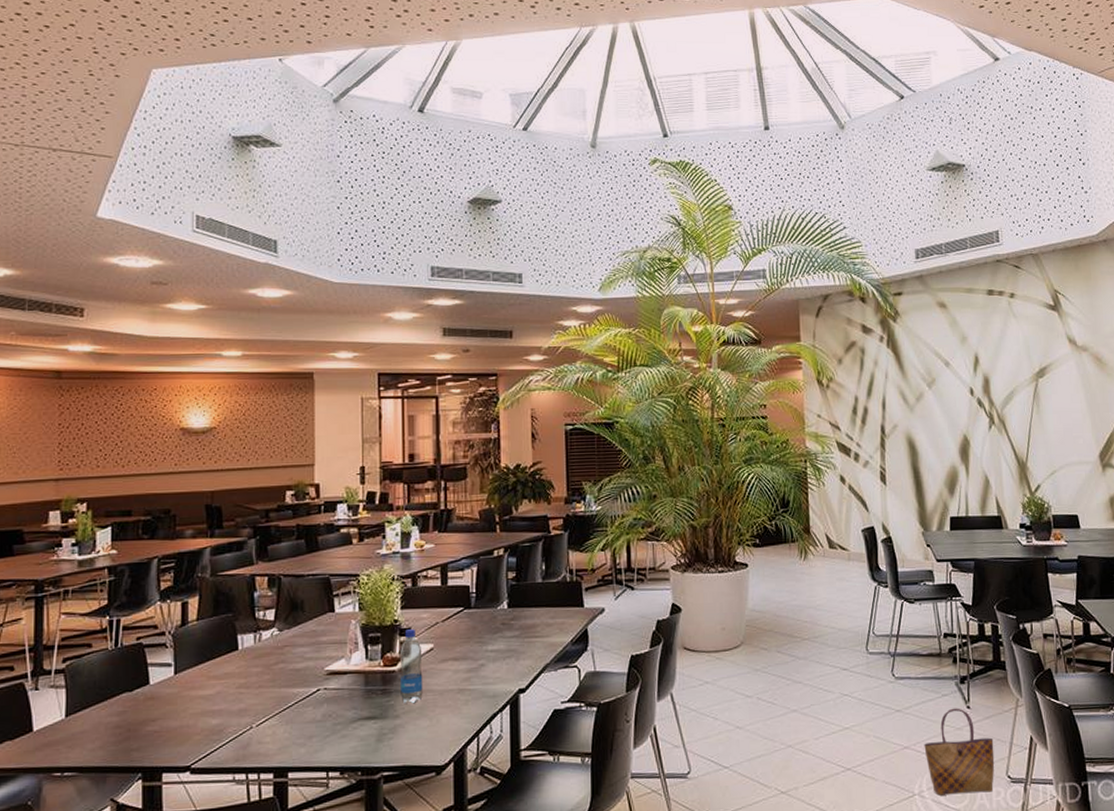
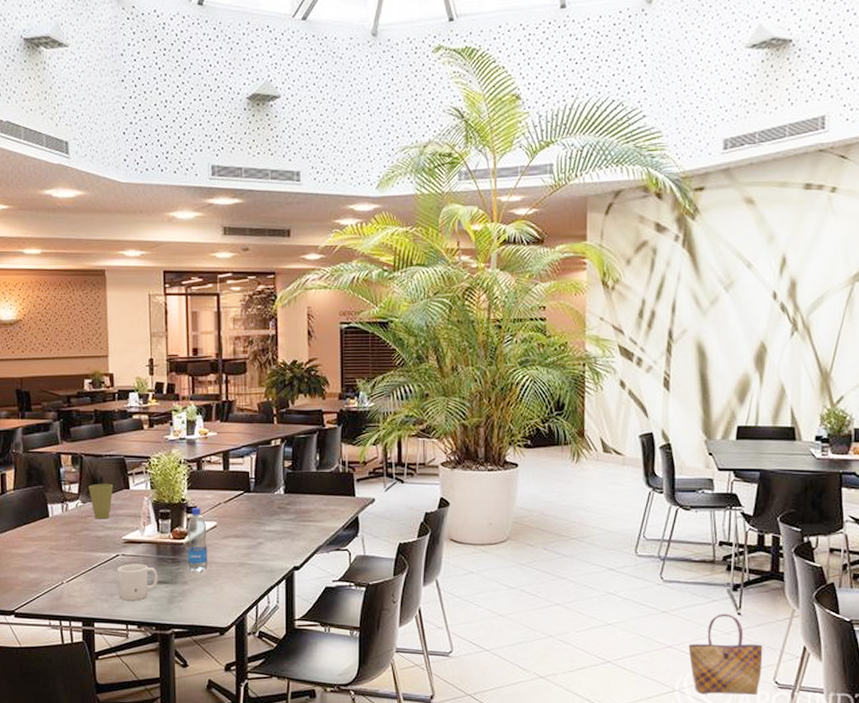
cup: none [287,606,317,649] -> present [89,483,114,519]
mug: none [318,698,366,743] -> present [117,564,158,601]

